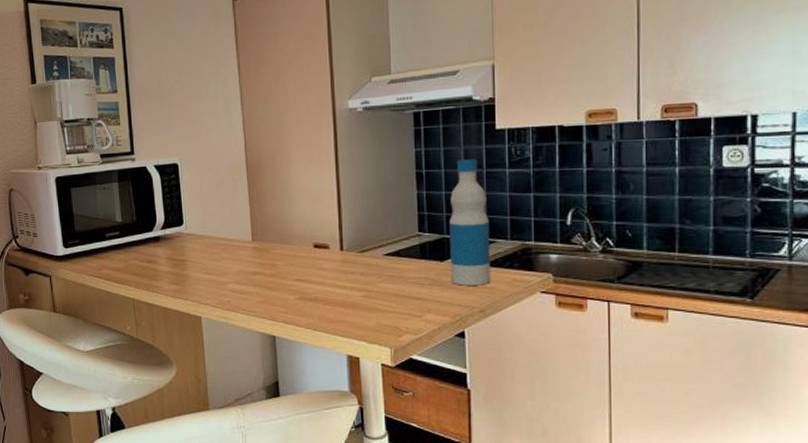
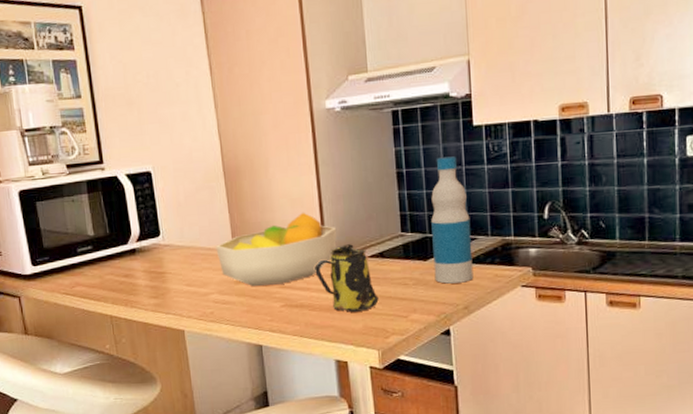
fruit bowl: none [235,208,354,278] -> present [216,212,337,286]
mug: none [331,241,393,309] -> present [315,244,379,312]

